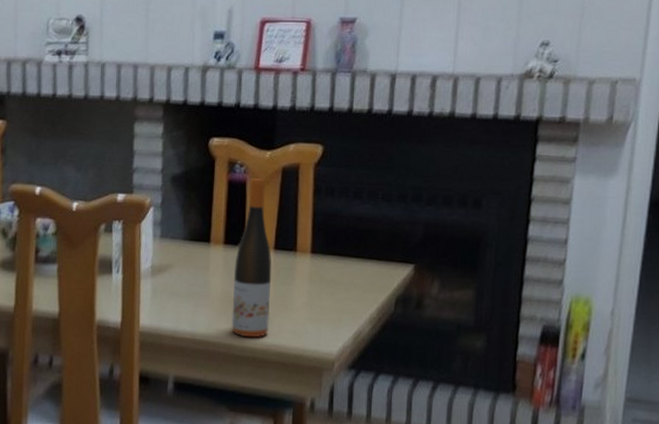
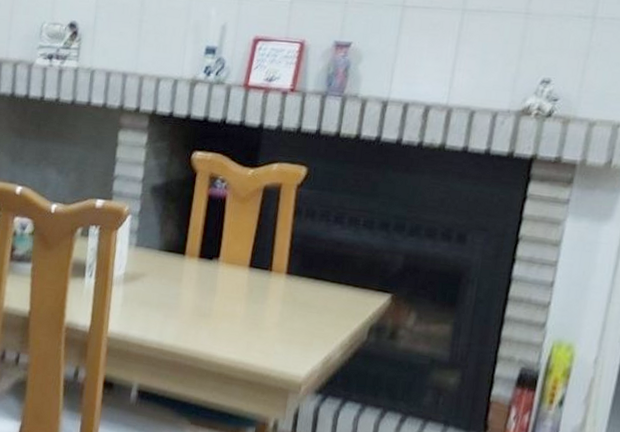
wine bottle: present [231,178,272,338] -> none [199,194,247,354]

